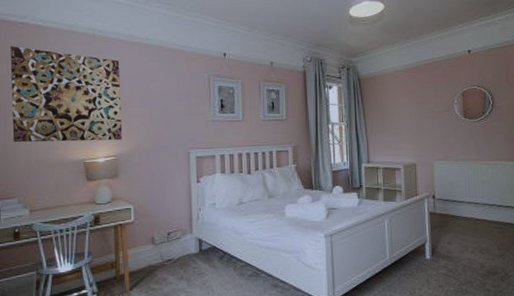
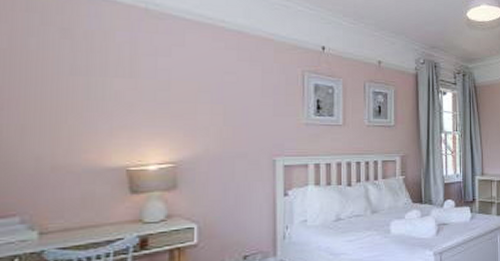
wall art: present [10,46,123,143] -> none [13,12,185,143]

